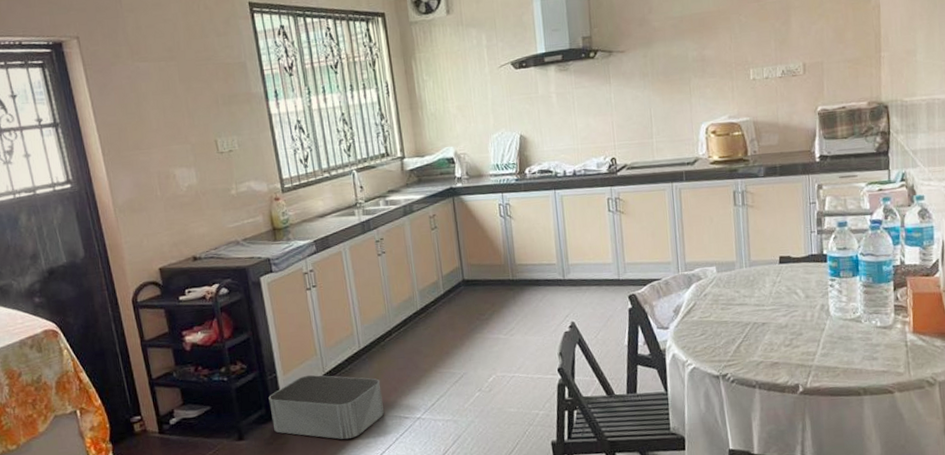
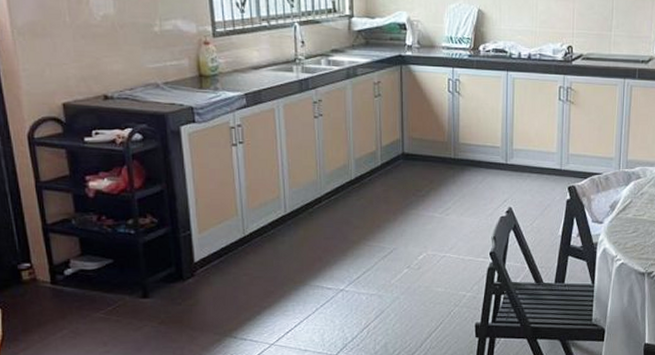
storage bin: present [268,374,384,440] -> none [180,235,305,306]

